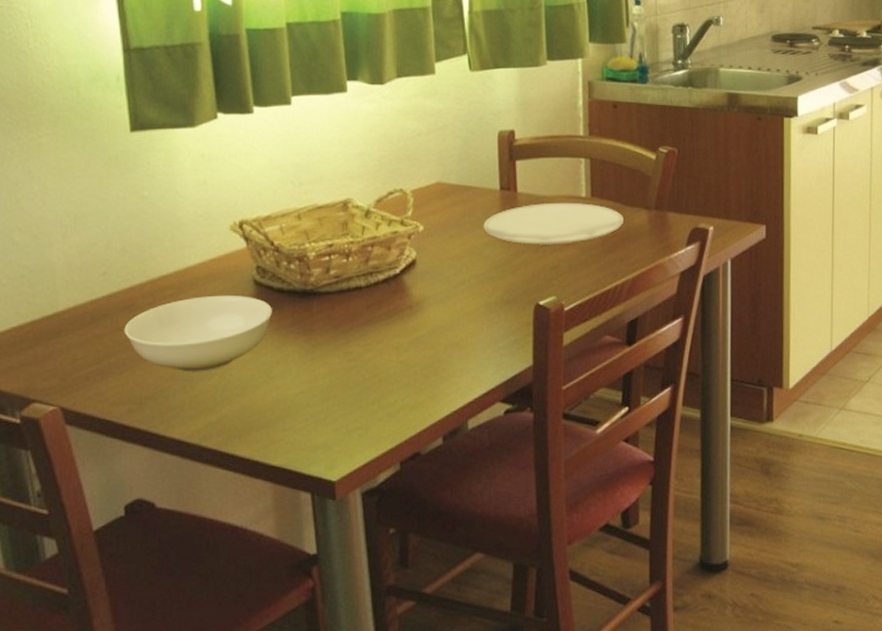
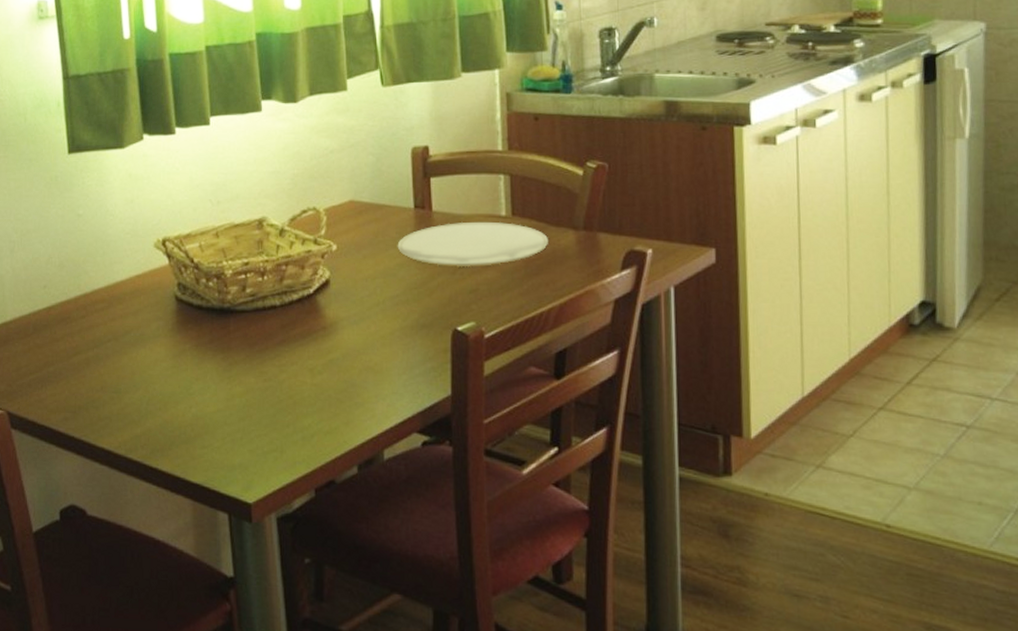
bowl: present [124,295,272,373] -> none [61,310,192,385]

